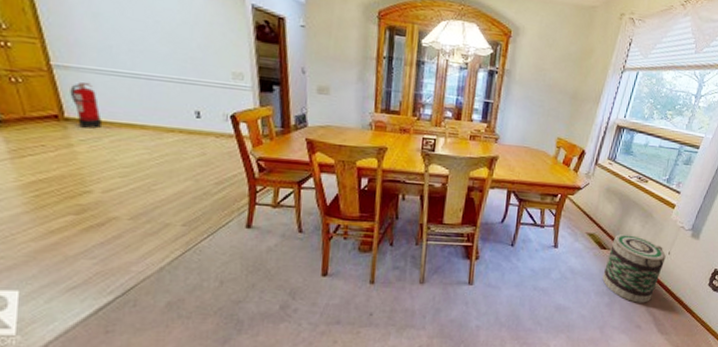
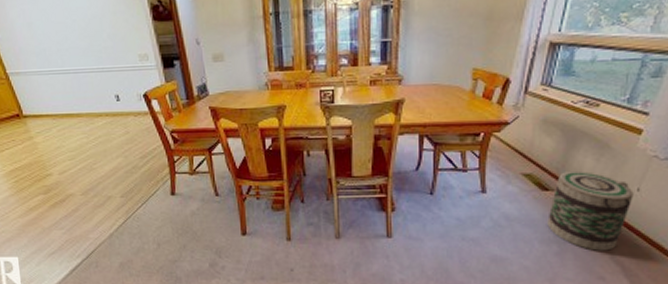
fire extinguisher: present [70,82,103,129] -> none [23,83,50,122]

